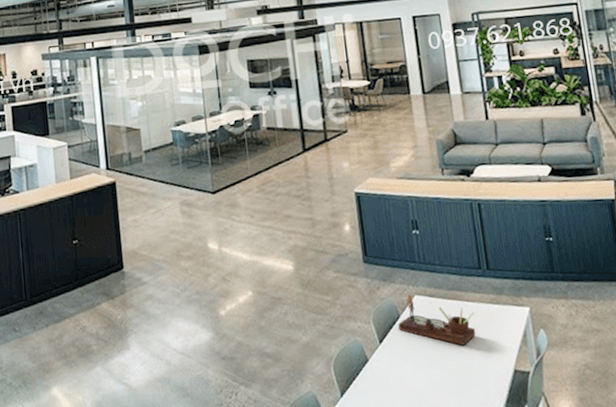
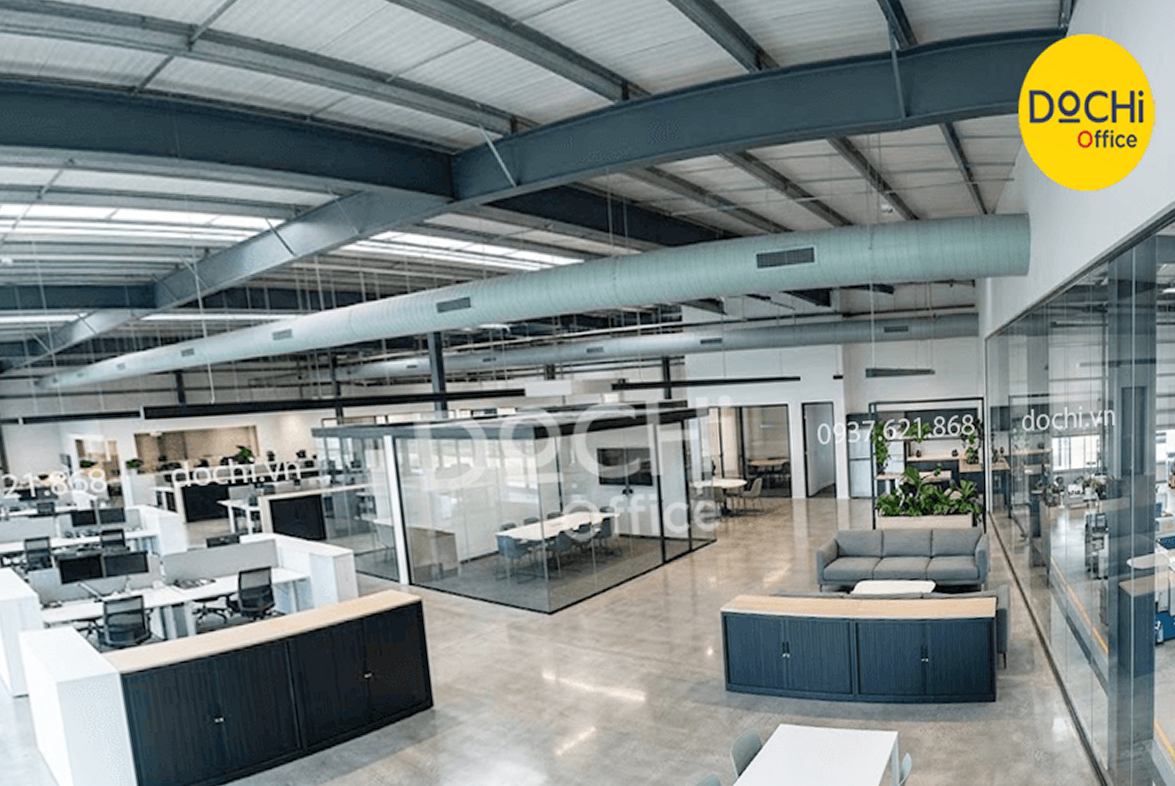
desk organizer: present [398,294,476,346] -> none [760,723,842,774]

